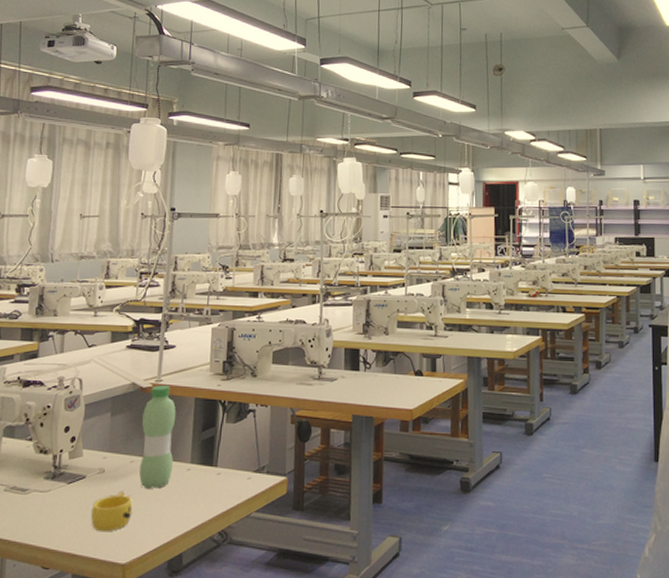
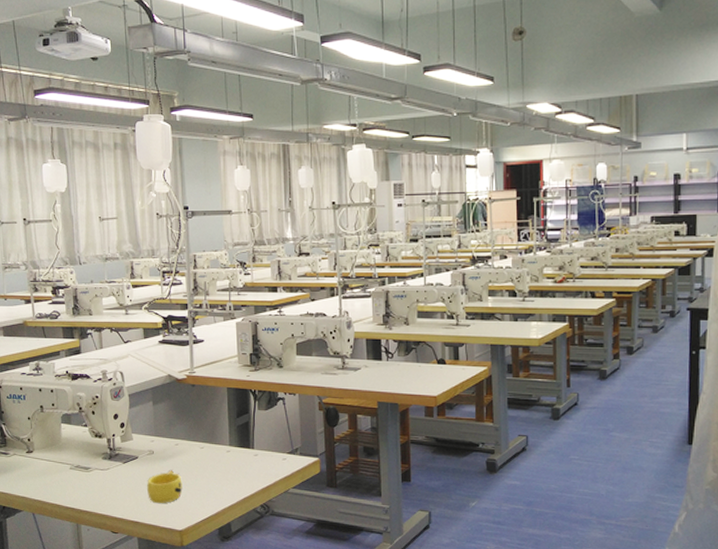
water bottle: present [139,384,176,490] -> none [181,376,214,469]

